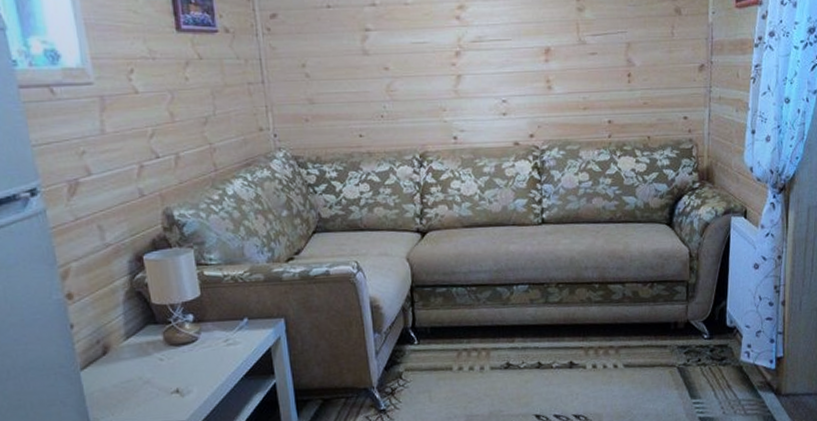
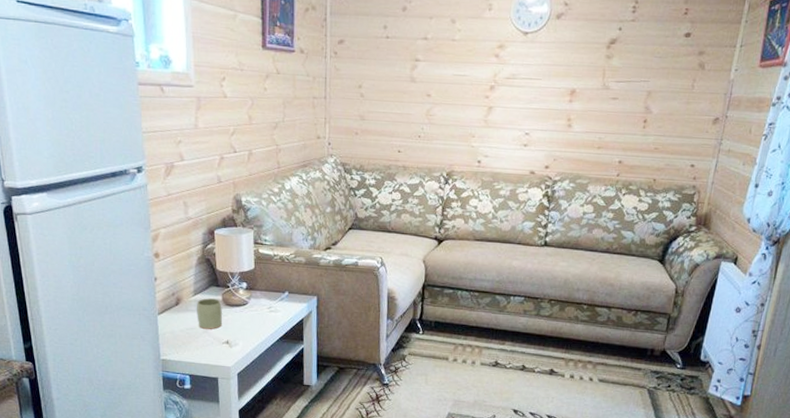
mug: none [131,339,168,379] -> present [197,298,223,329]

